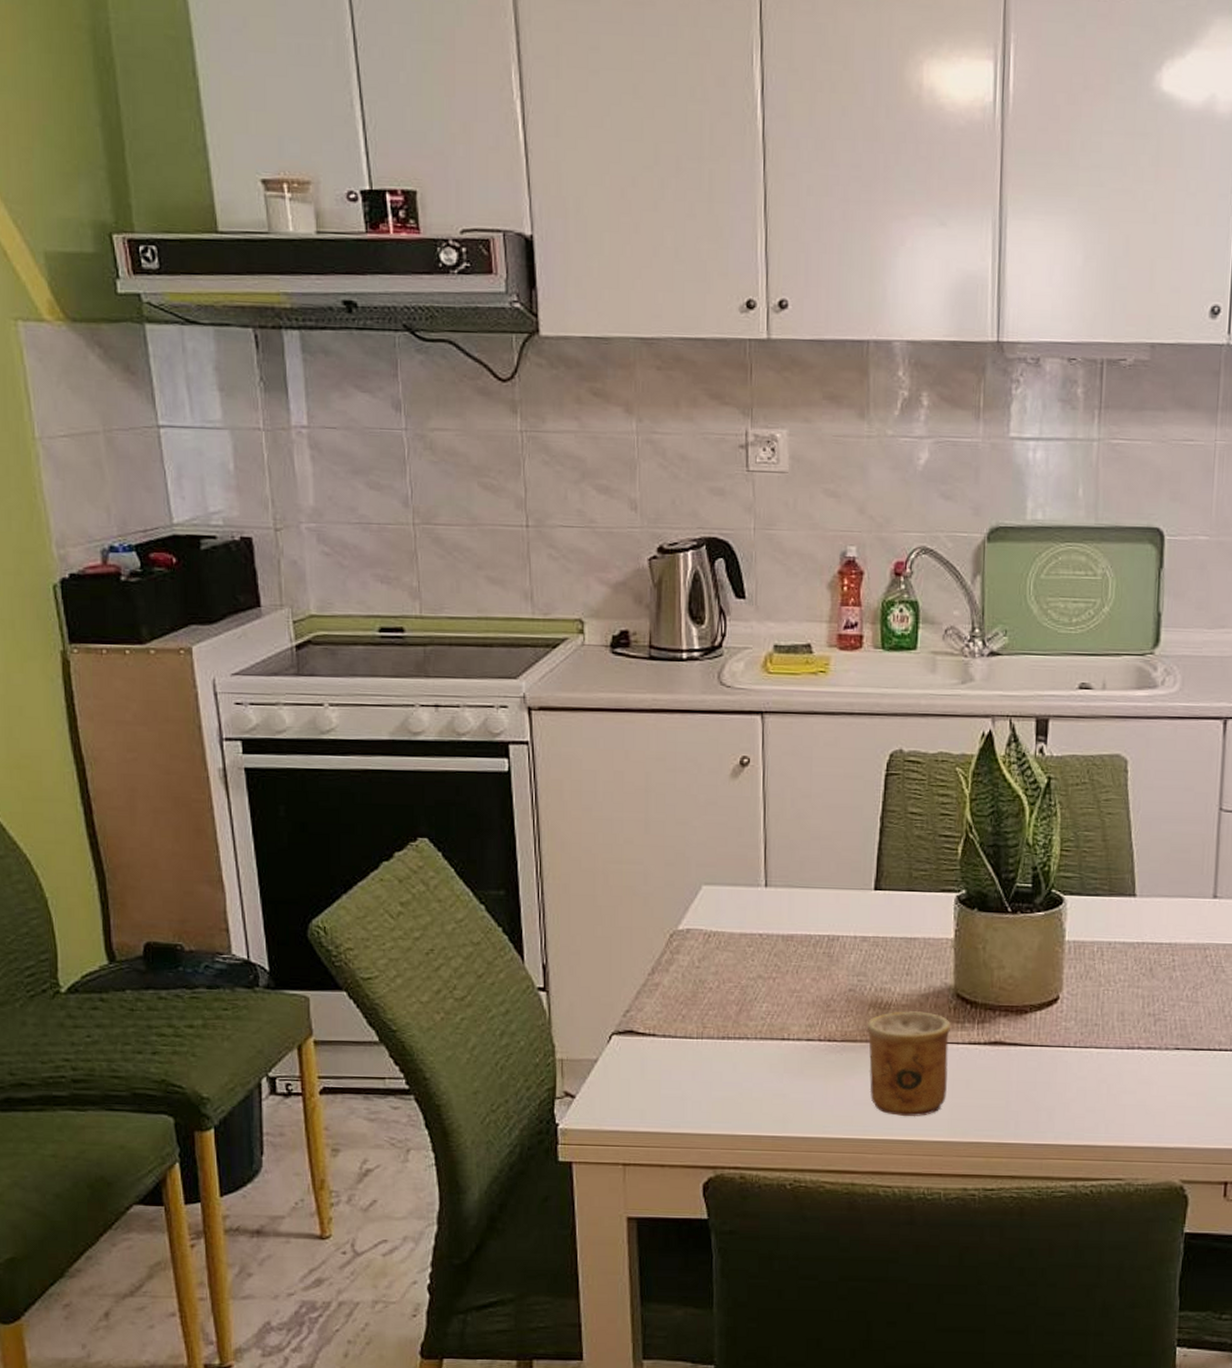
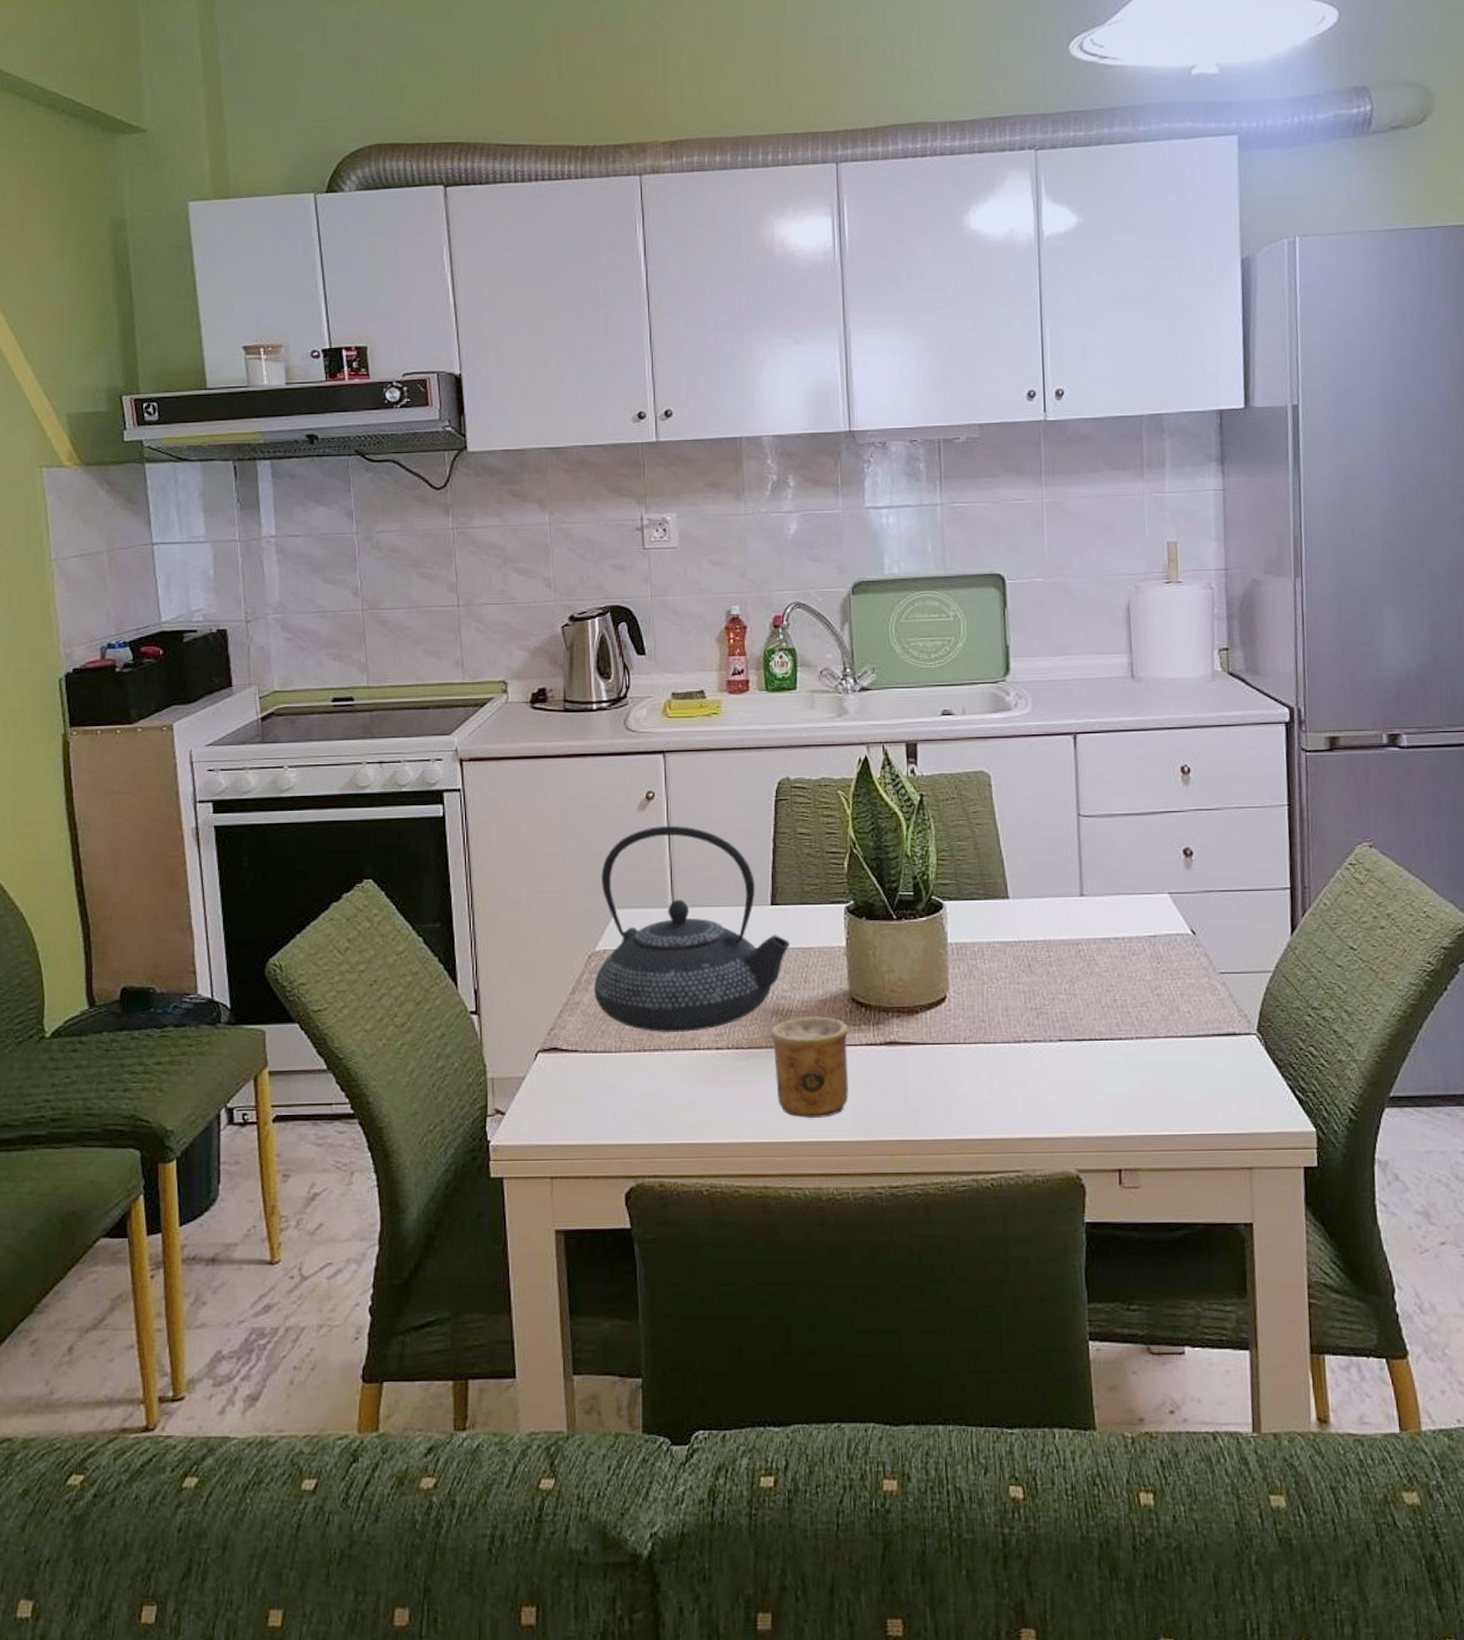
teapot: none [676,796,893,1021] -> present [594,826,790,1033]

